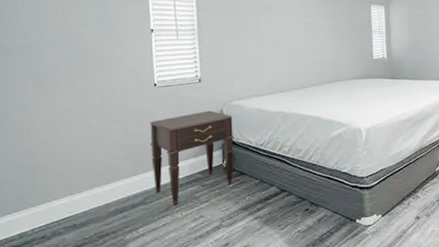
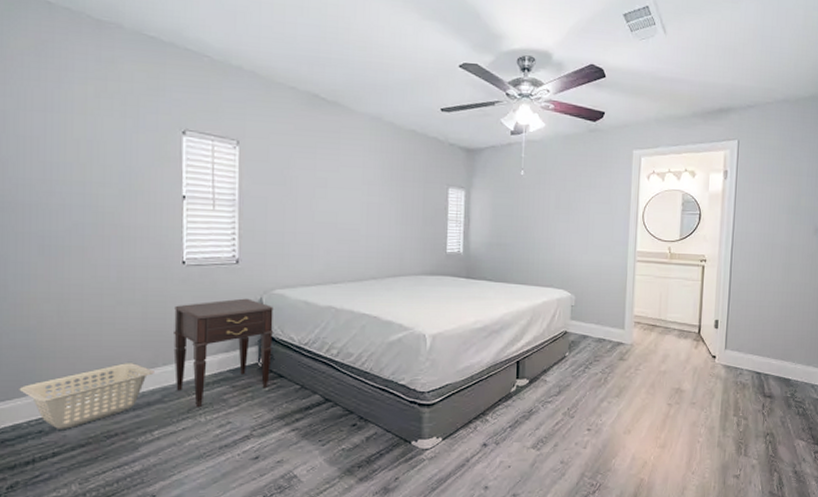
laundry basket: none [23,172,136,234] -> present [19,363,154,429]

